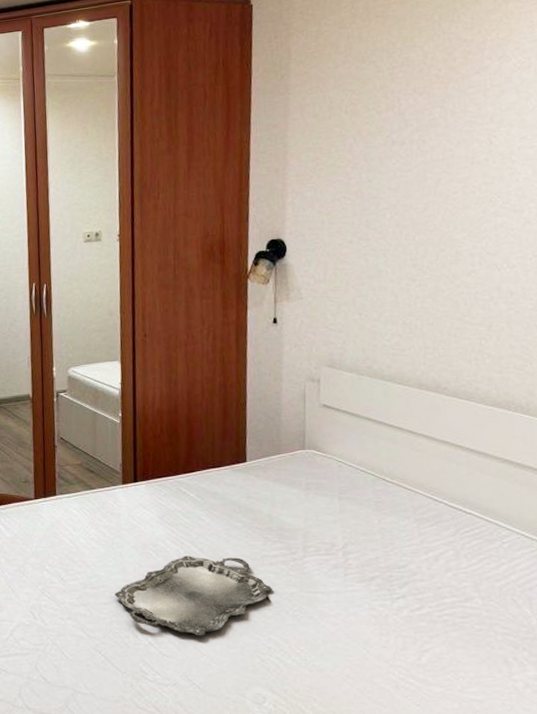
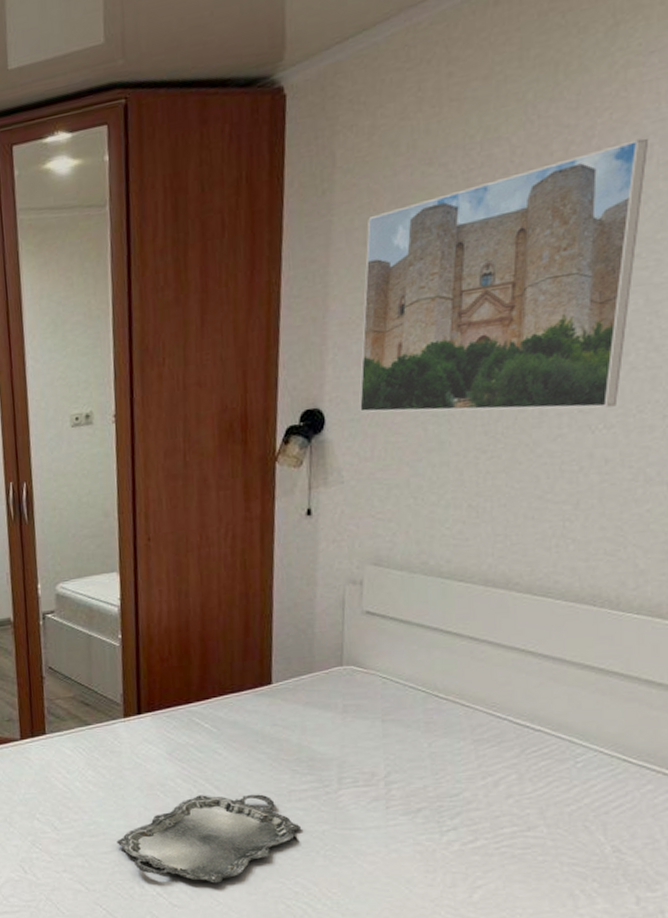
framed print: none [313,53,528,252] -> present [358,138,649,413]

